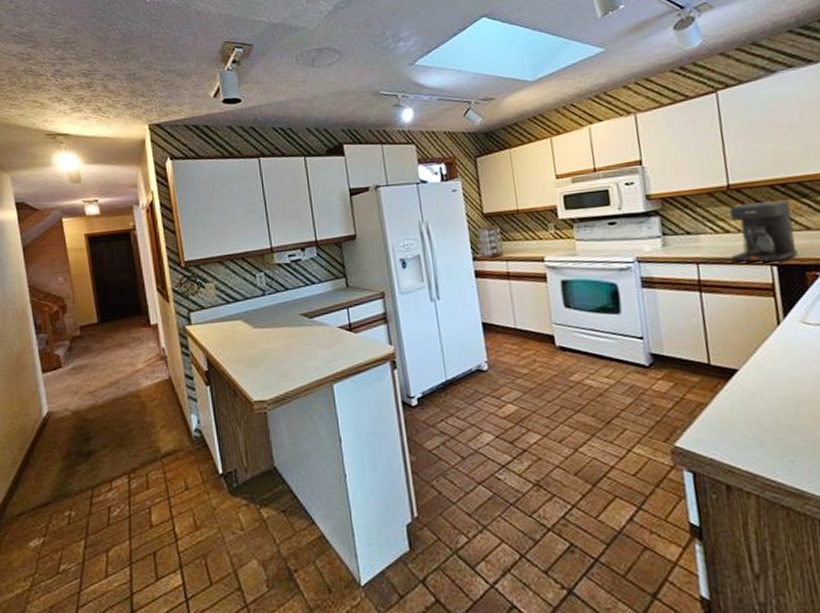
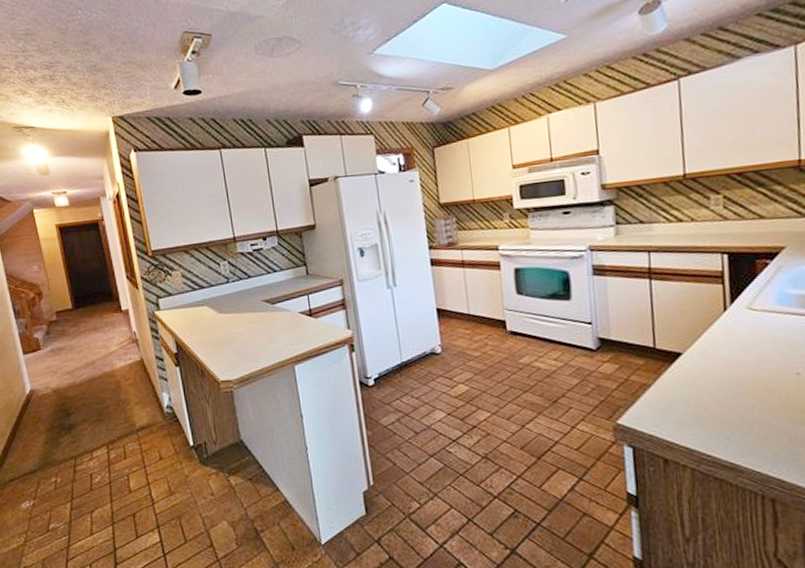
coffee maker: present [730,200,798,263] -> none [683,189,749,251]

